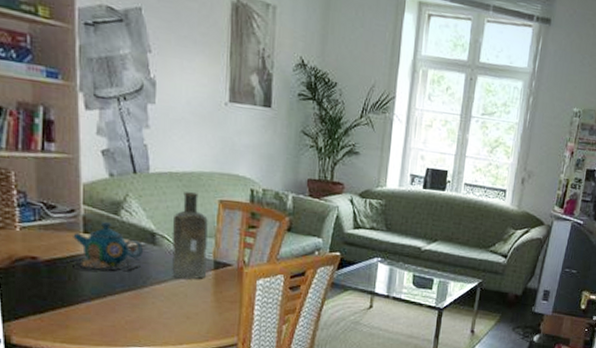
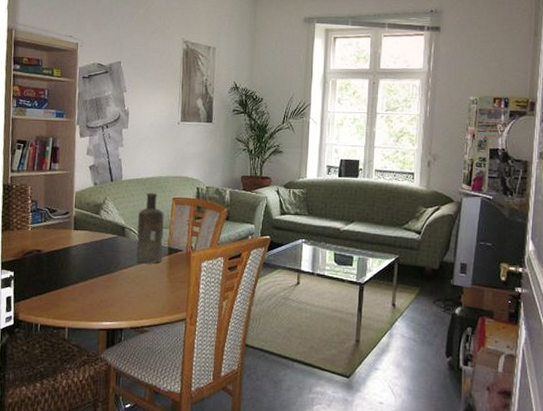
teapot: present [63,222,143,272] -> none [59,221,116,260]

